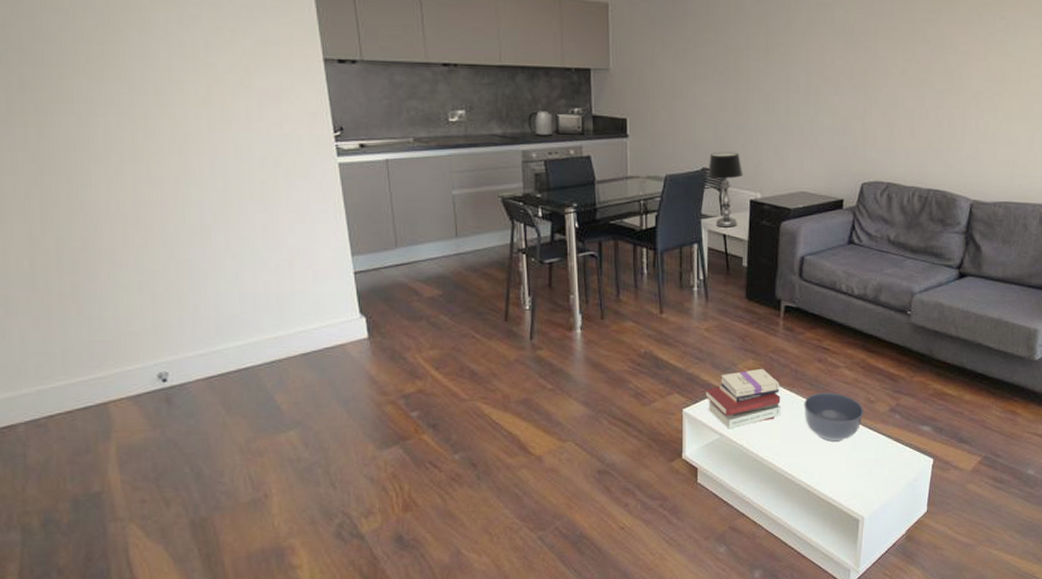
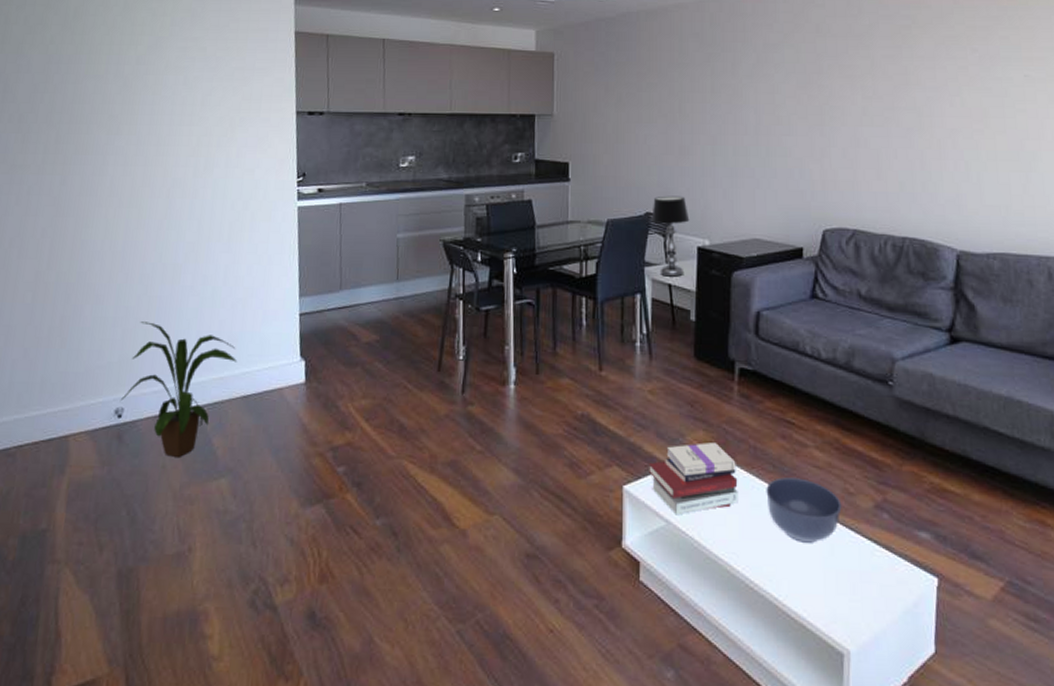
house plant: none [161,286,291,415] -> present [119,322,238,457]
kettle: present [528,110,553,137] -> none [472,155,497,181]
toaster: present [554,112,587,135] -> none [497,156,530,179]

